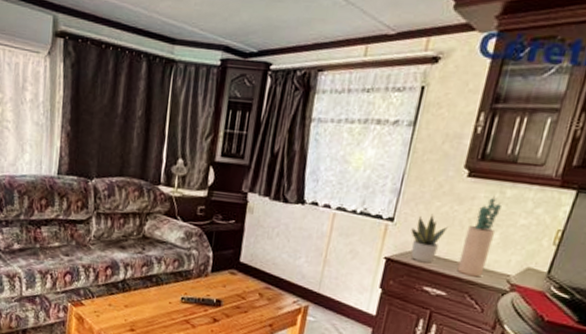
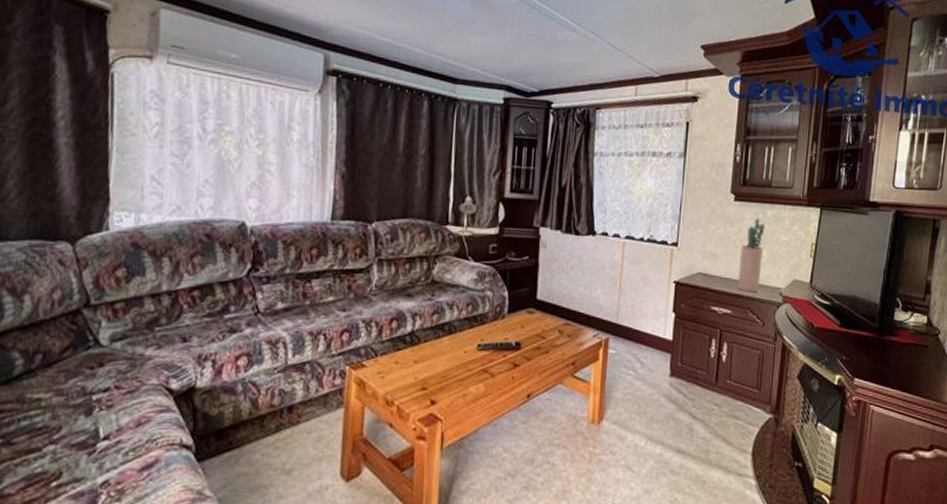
potted plant: present [410,214,448,264] -> none [694,236,725,284]

